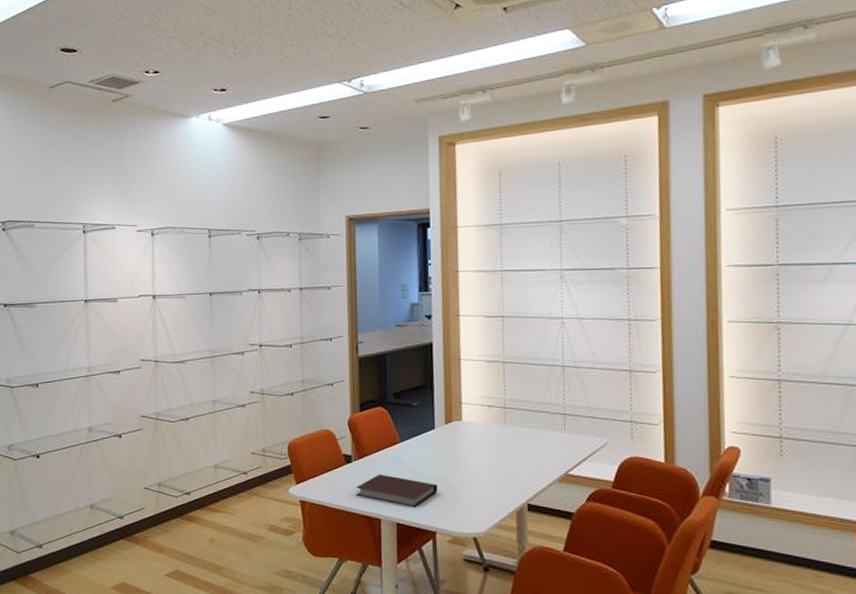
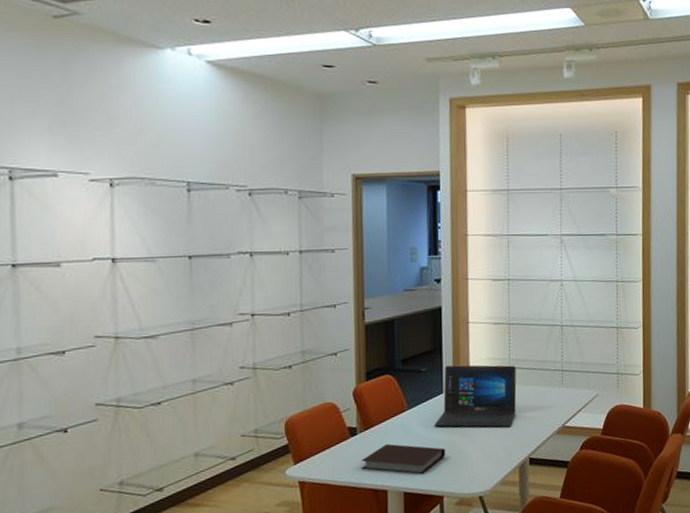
laptop: none [426,402,513,470] -> present [434,365,517,428]

